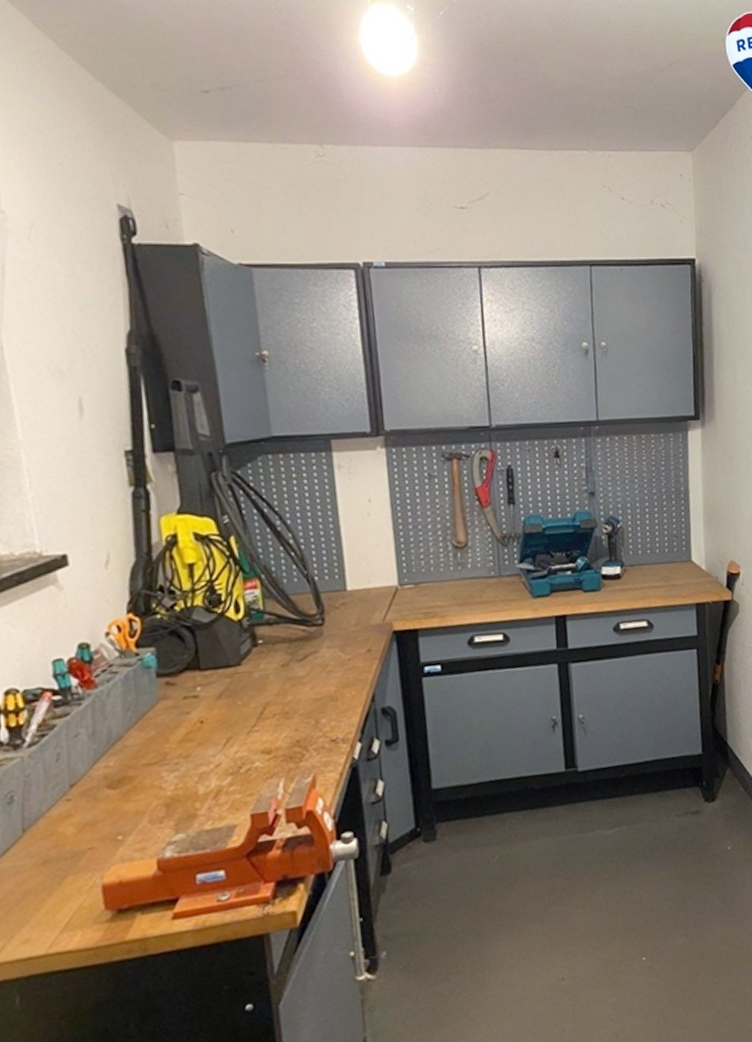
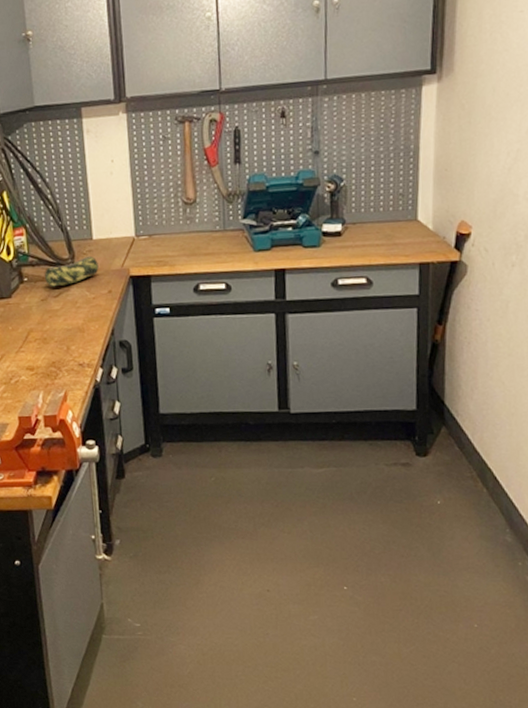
pencil case: none [286,609,355,650] -> present [45,255,99,287]

